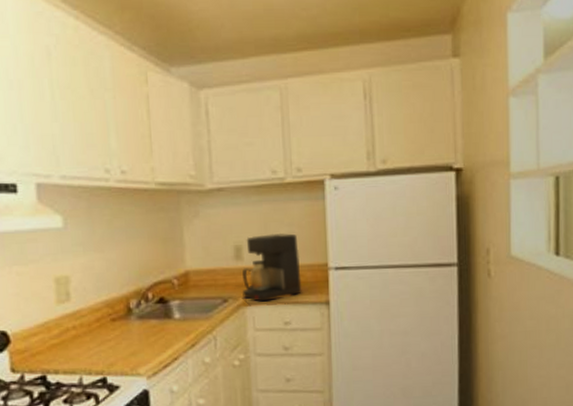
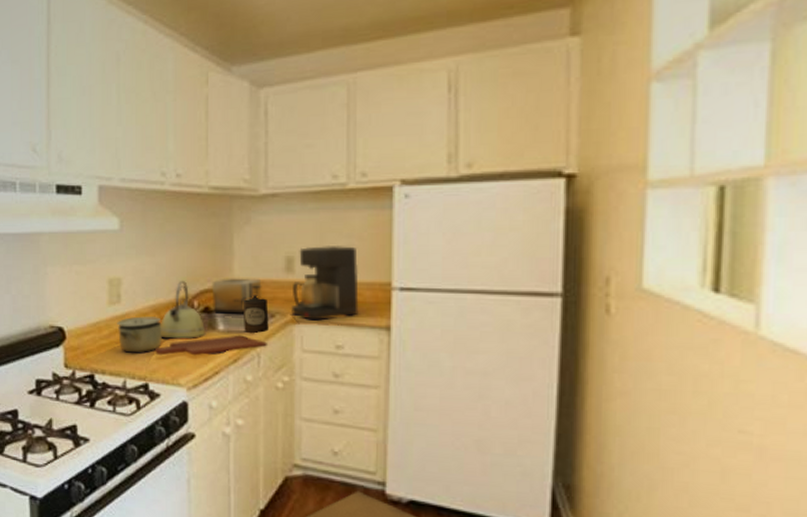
saucepan: none [68,311,118,350] -> present [117,316,162,353]
cutting board: none [111,321,224,349] -> present [155,335,268,356]
kettle: none [115,273,163,332] -> present [161,280,206,339]
toaster: none [165,267,215,303] -> present [212,278,262,315]
canister: none [196,283,223,319] -> present [242,295,269,334]

